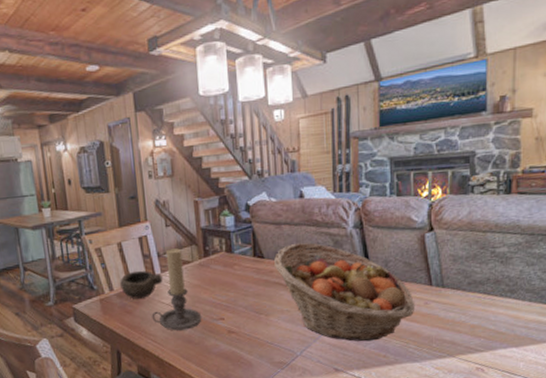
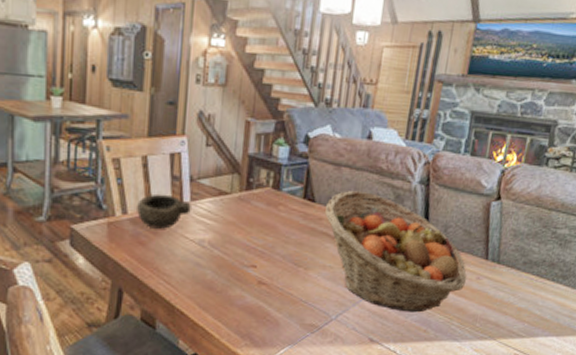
candle holder: present [151,248,202,331] -> none [169,174,231,274]

